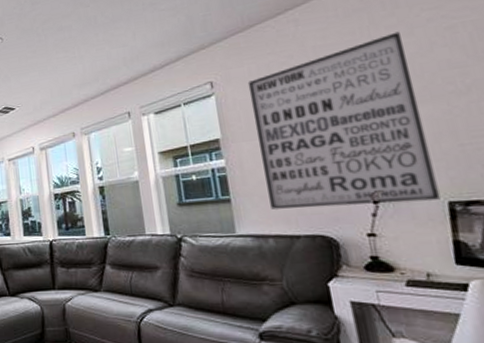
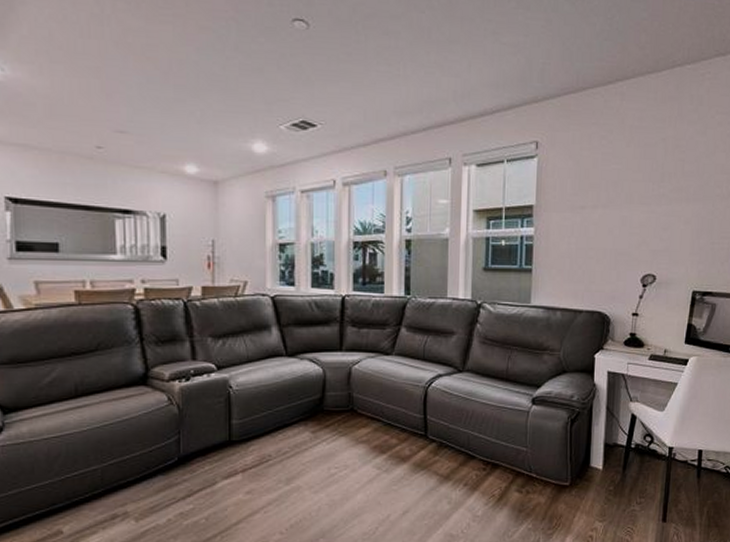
wall art: present [247,31,441,210] -> none [565,128,697,288]

